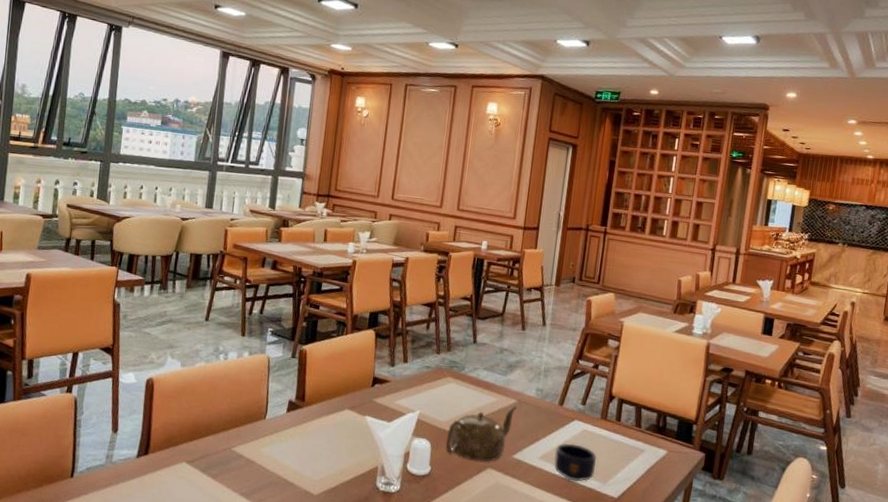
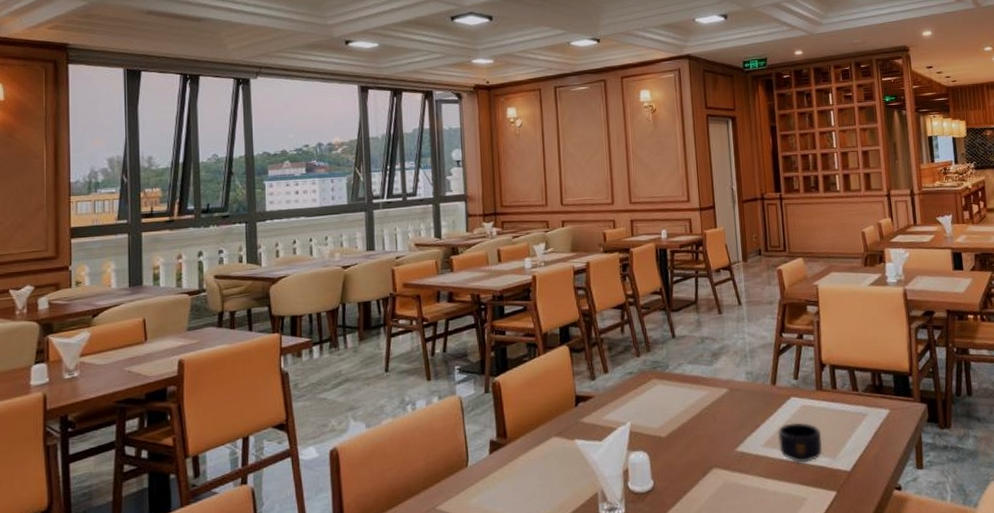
teapot: present [445,406,518,463] -> none [663,395,731,464]

